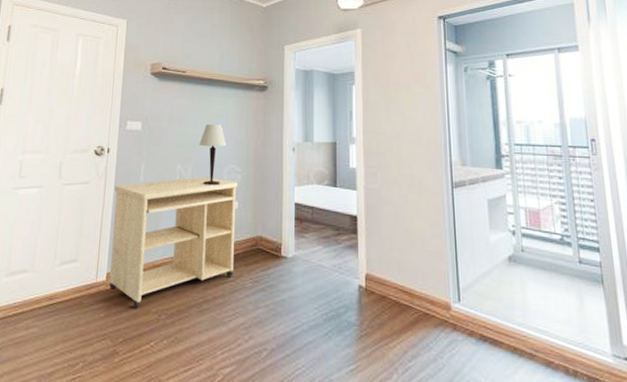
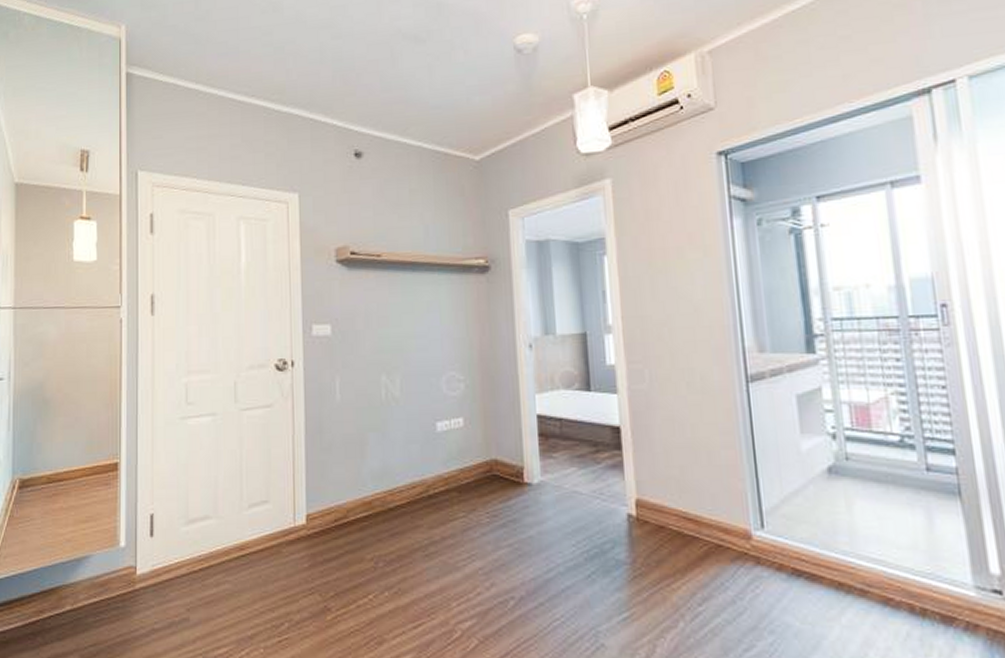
desk: present [109,176,238,309] -> none [305,388,464,556]
table lamp: present [199,125,227,186] -> none [406,321,443,400]

